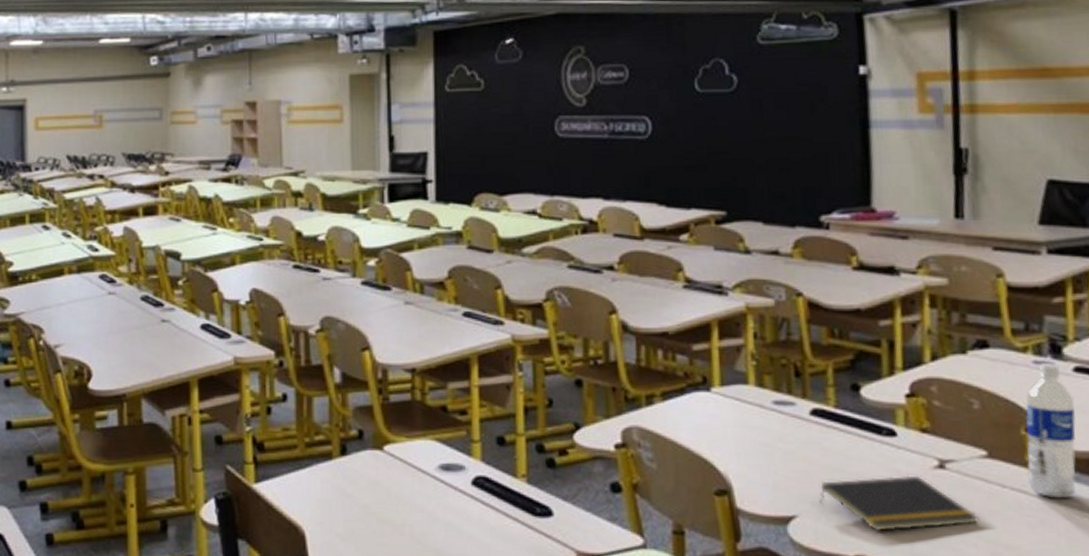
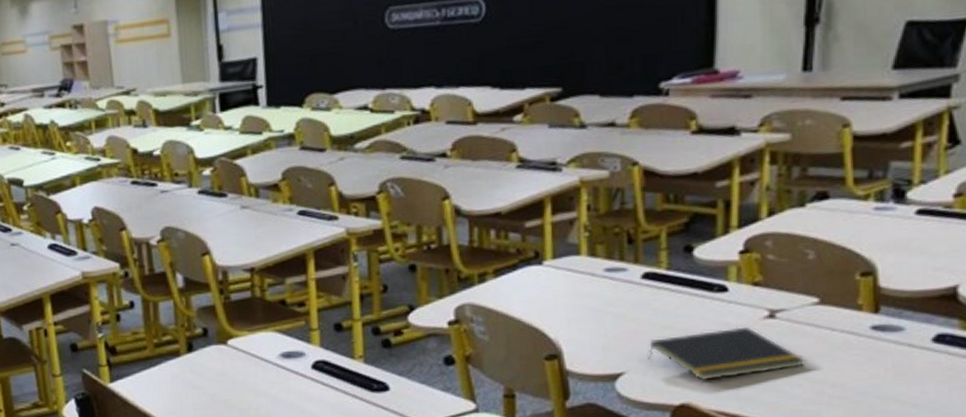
water bottle: present [1025,363,1076,499] -> none [858,208,913,337]

